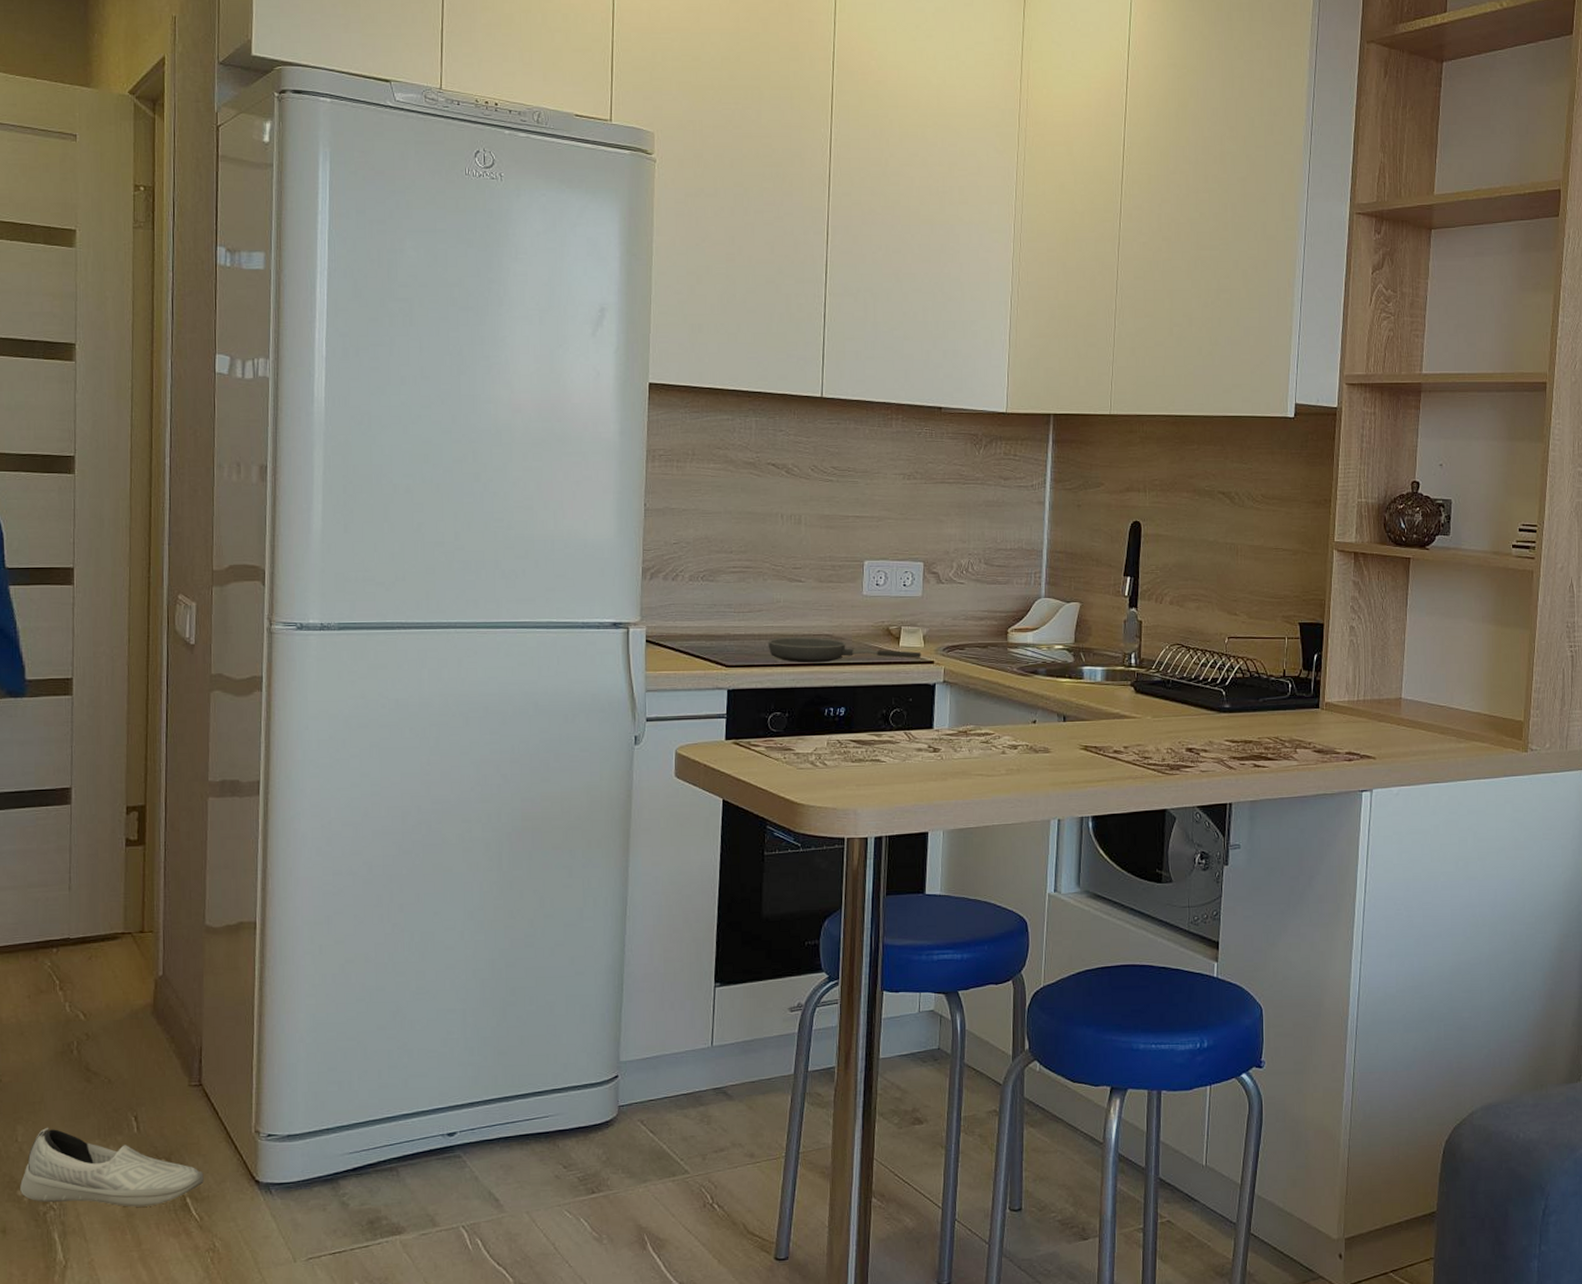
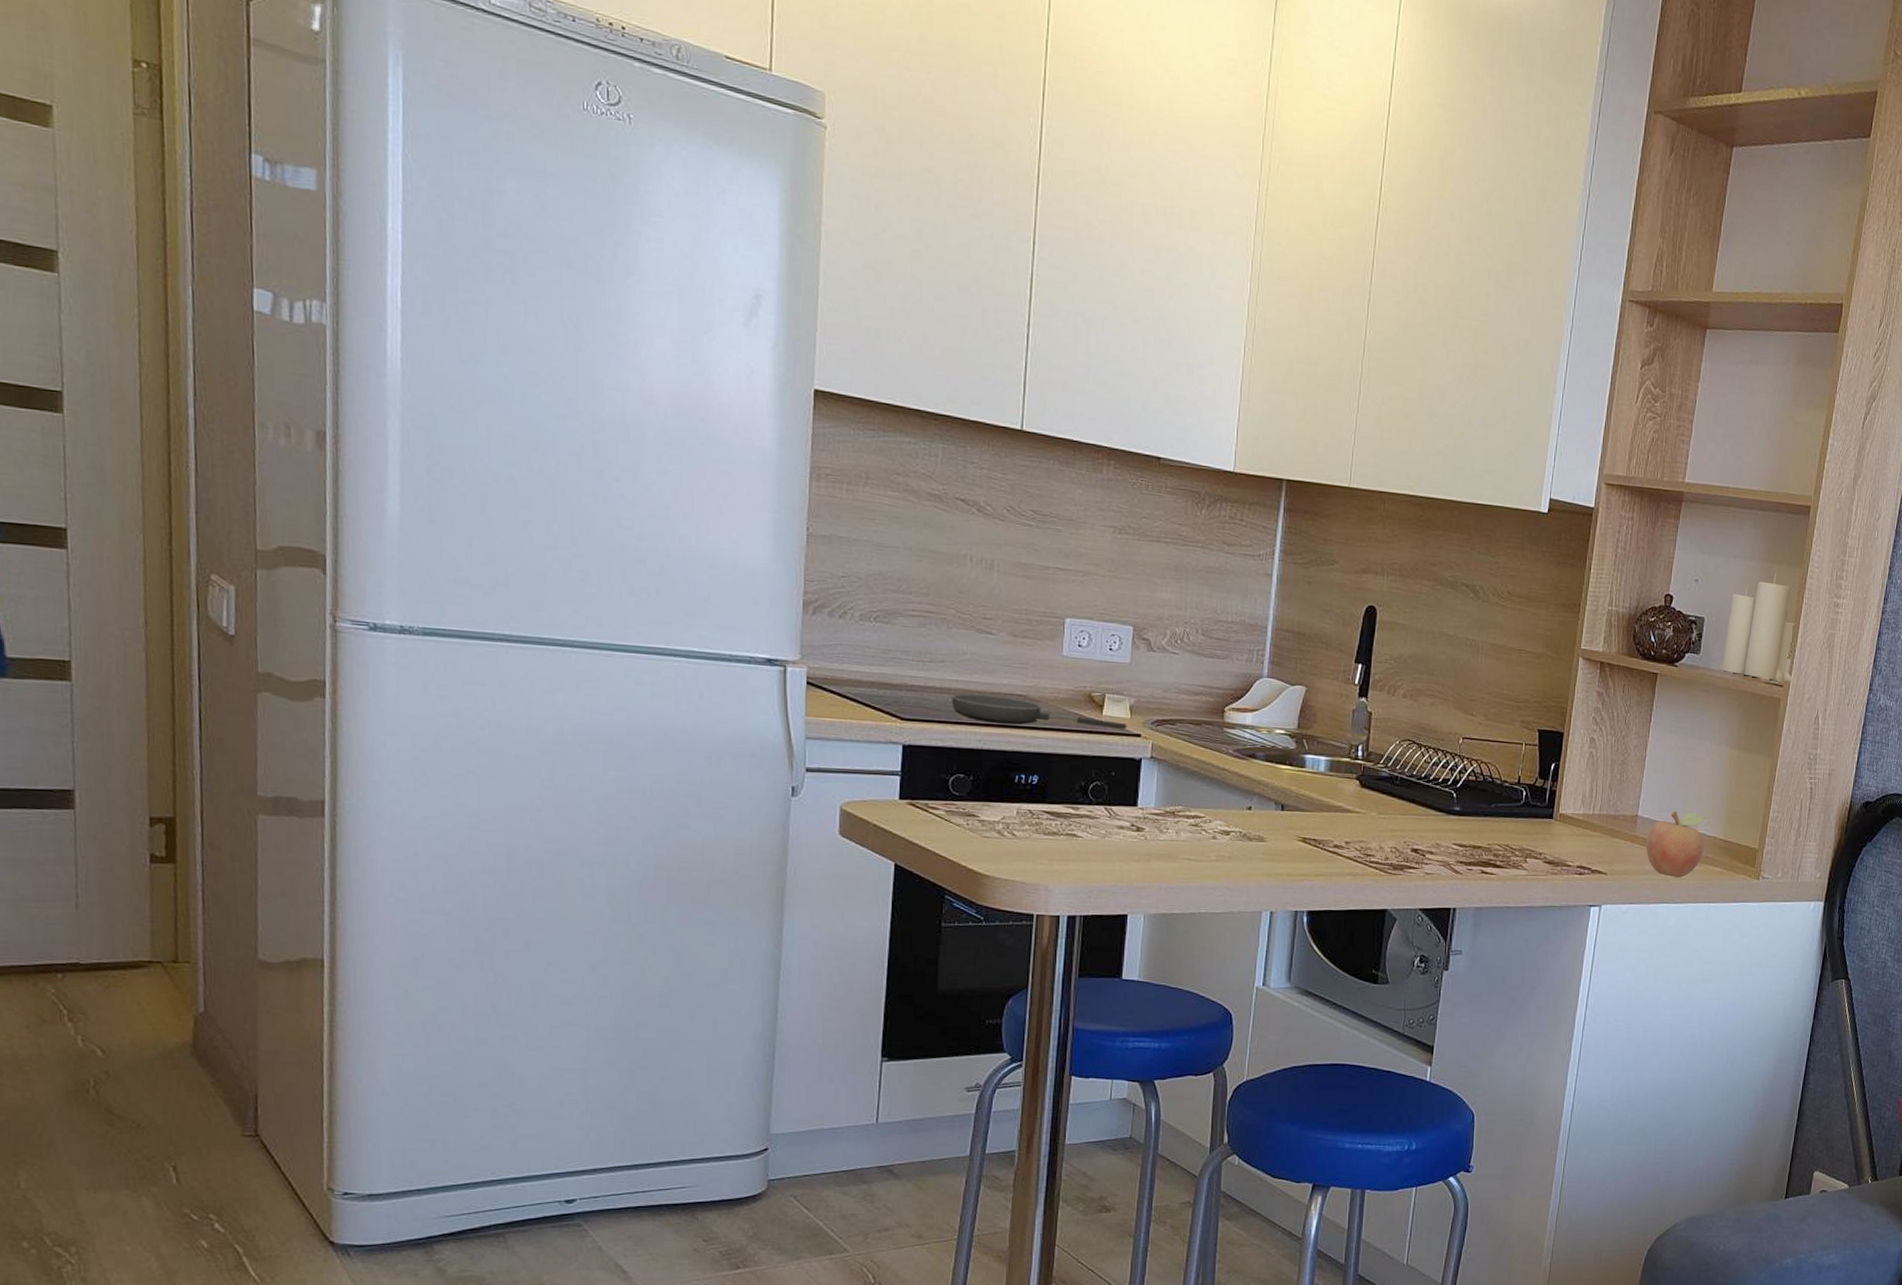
shoe: present [20,1127,204,1207] -> none [25,1173,264,1265]
fruit: none [1411,690,1472,756] -> present [1645,811,1709,878]
candle: none [1469,449,1544,554] -> present [1718,572,1796,682]

